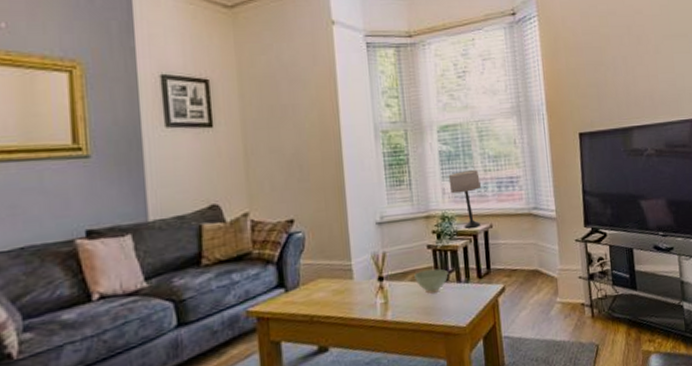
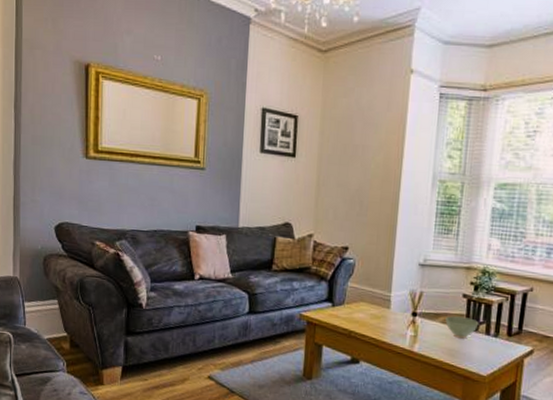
table lamp: present [448,170,481,229] -> none [496,231,530,288]

